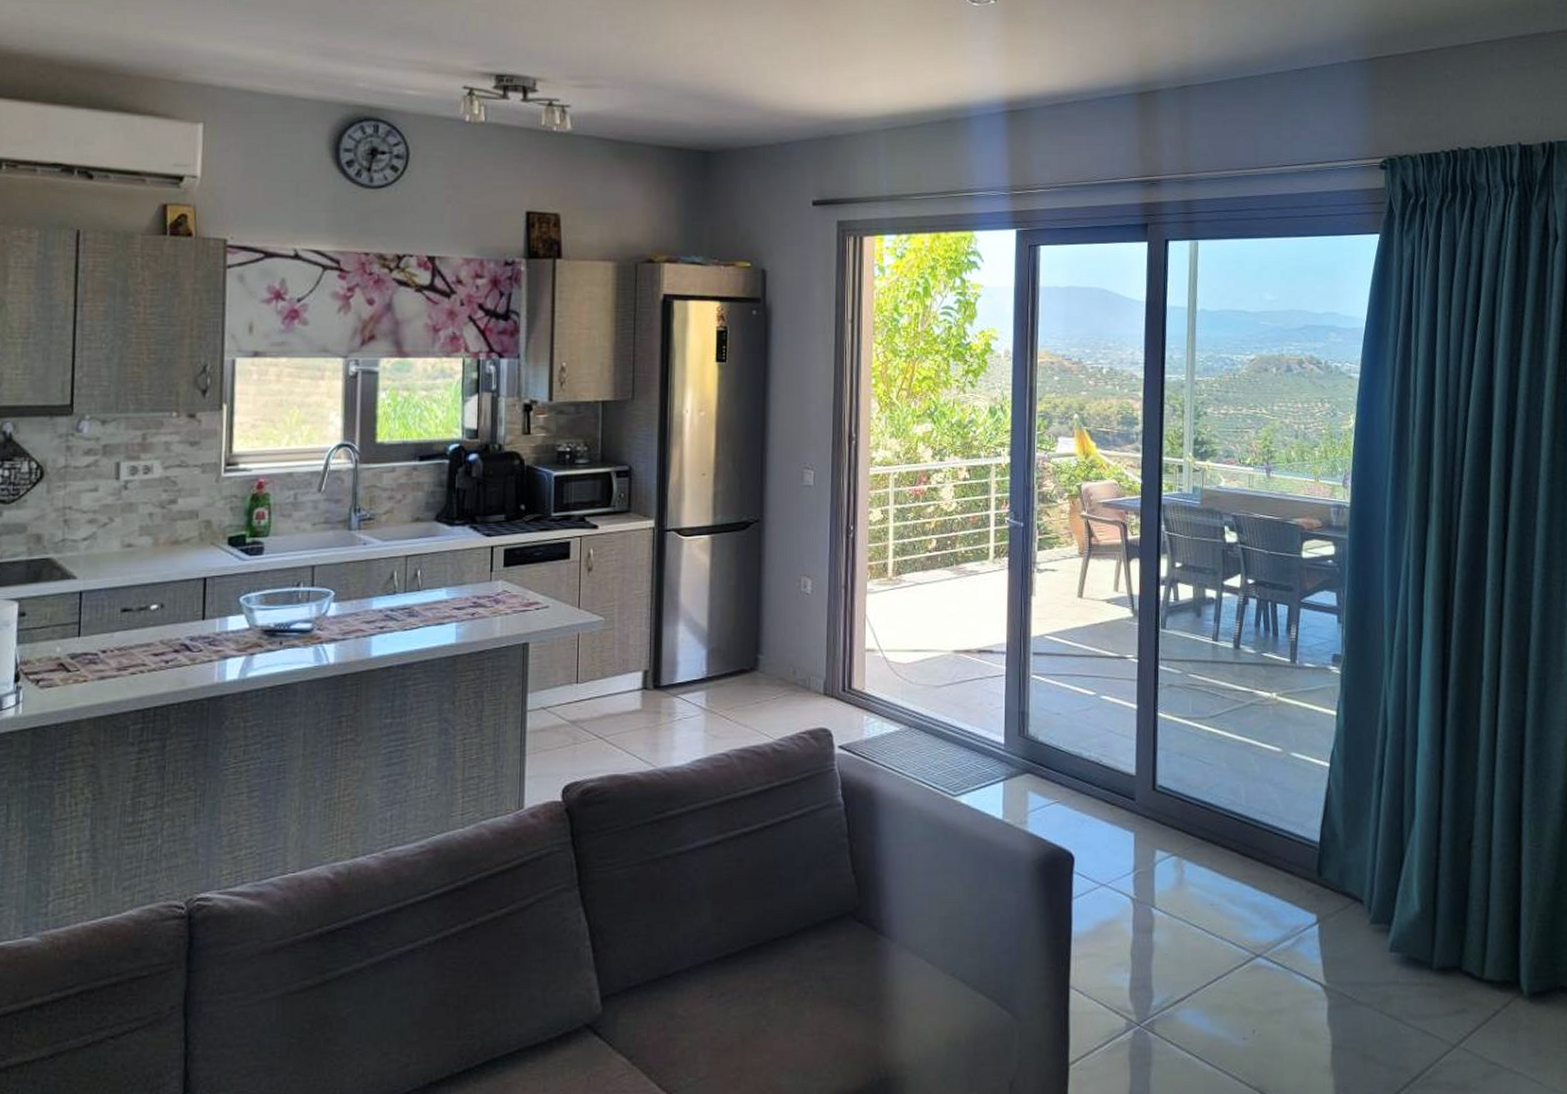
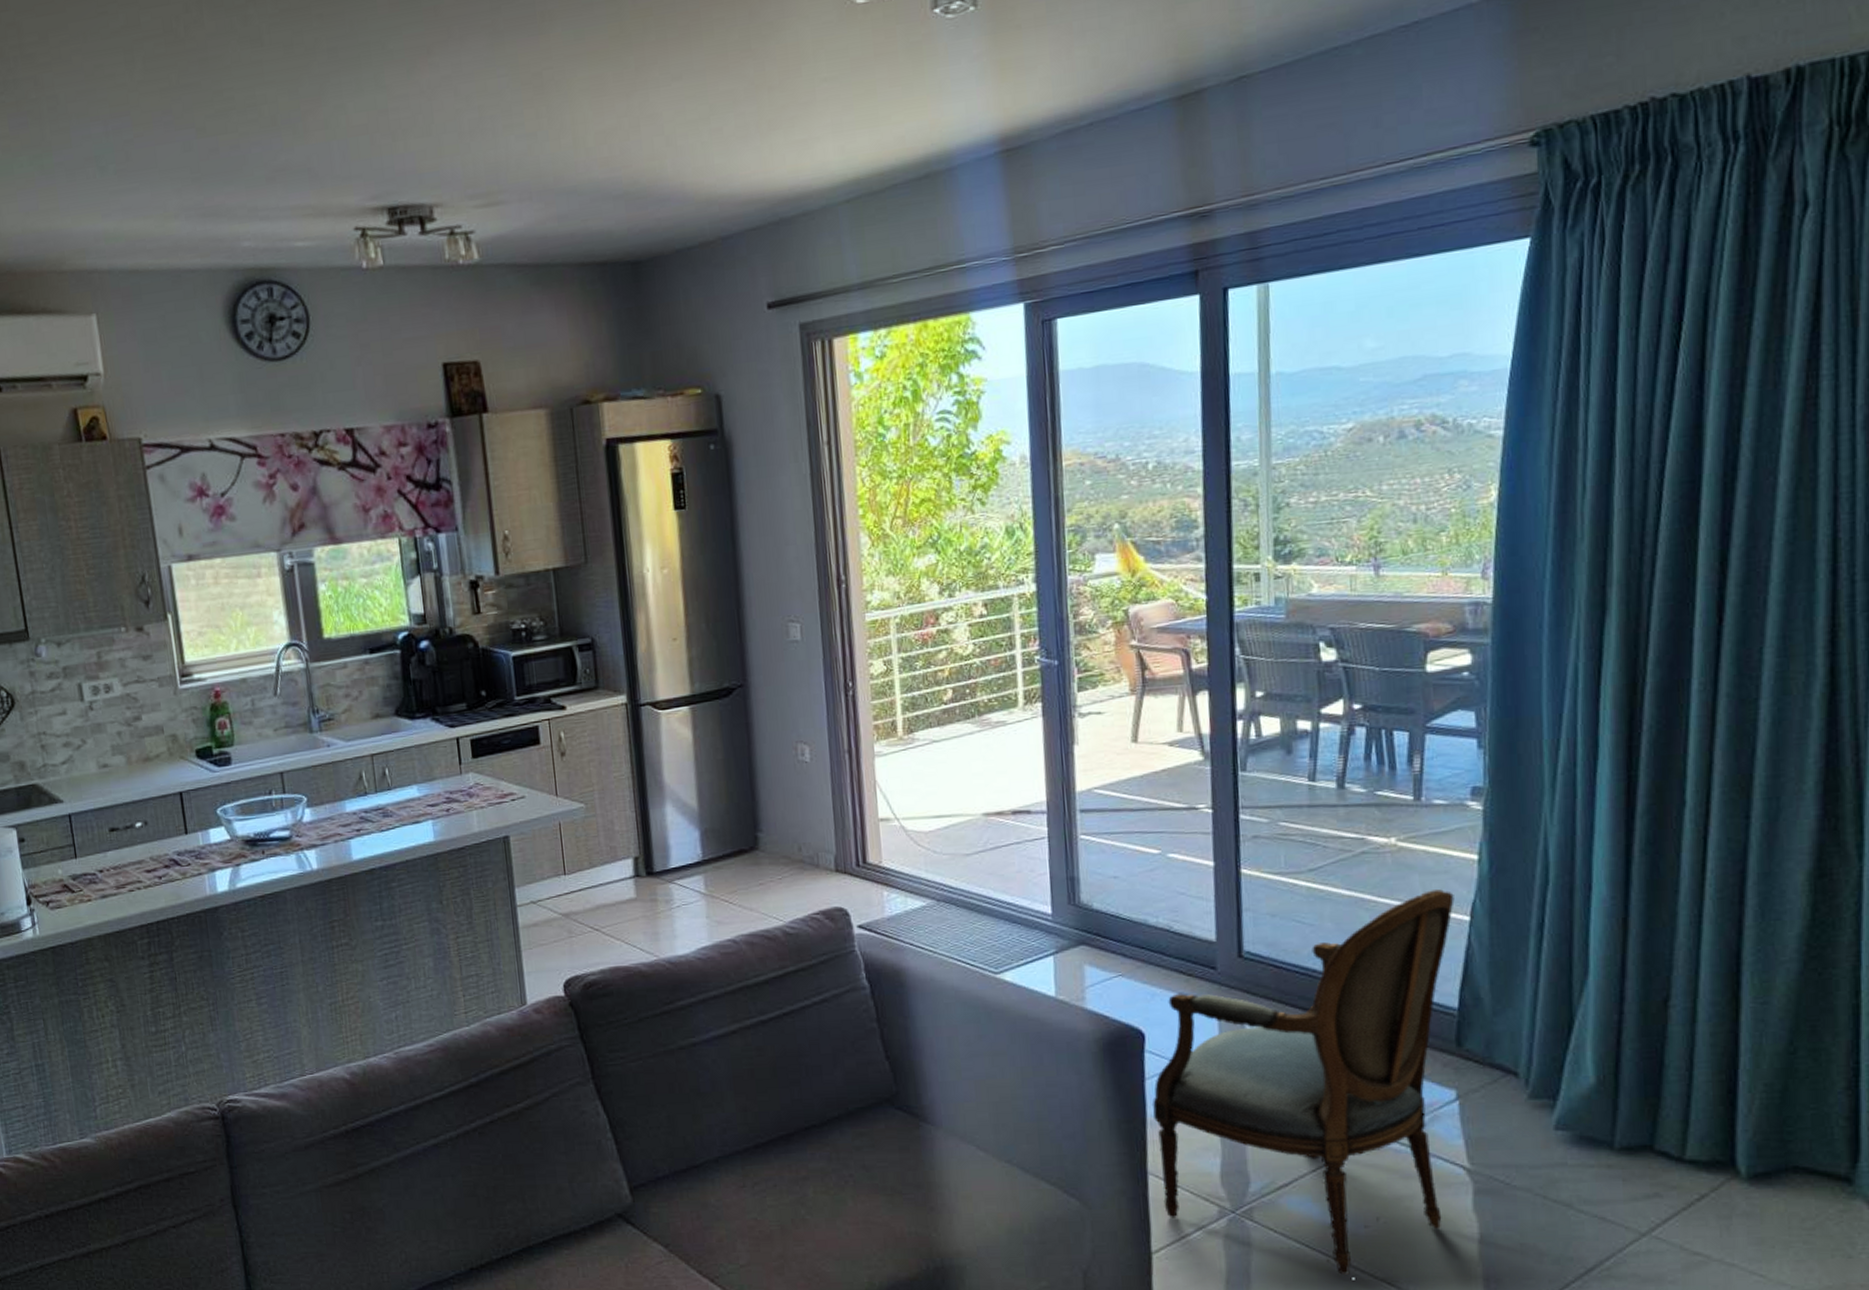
armchair: none [1076,739,1319,1084] -> present [1151,889,1455,1275]

